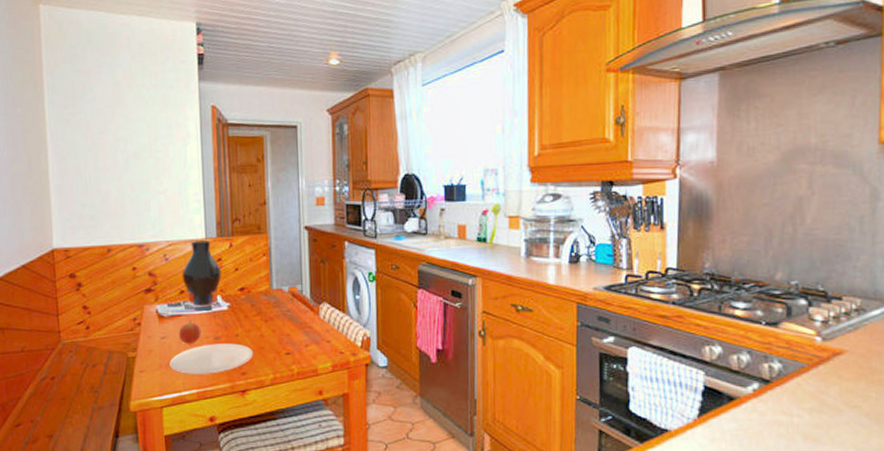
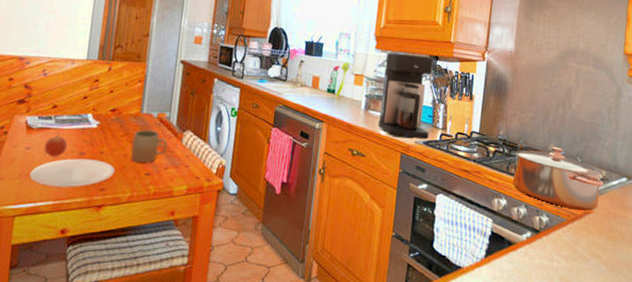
vase: present [182,240,222,312] -> none [57,60,97,128]
mug: none [266,306,304,343] -> present [131,130,168,163]
coffee maker: none [544,183,611,285] -> present [378,52,433,140]
cooking pot: none [727,275,858,351] -> present [512,146,604,211]

